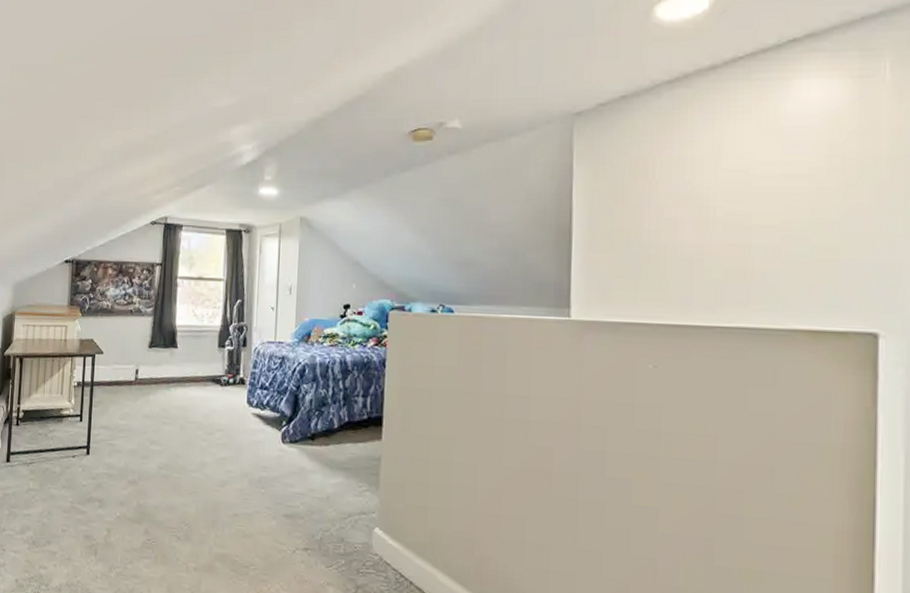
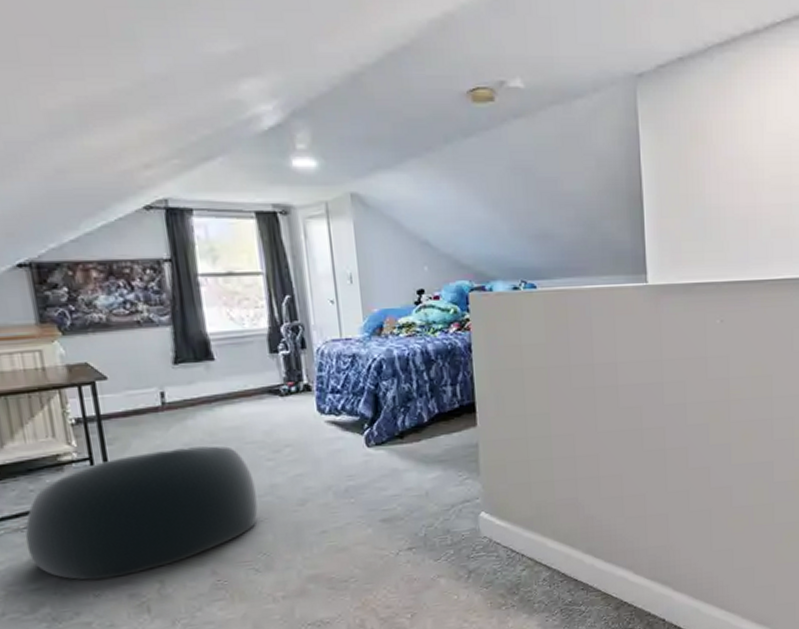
bean bag chair: none [28,417,189,518] -> present [25,446,258,580]

